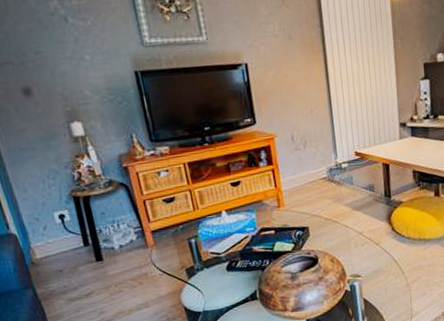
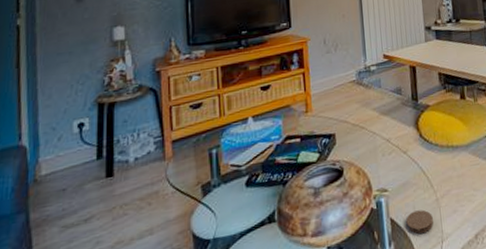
coaster: none [378,292,404,311] -> present [406,209,434,234]

